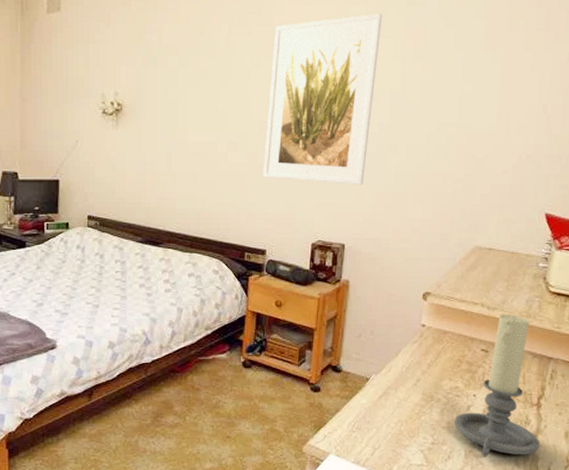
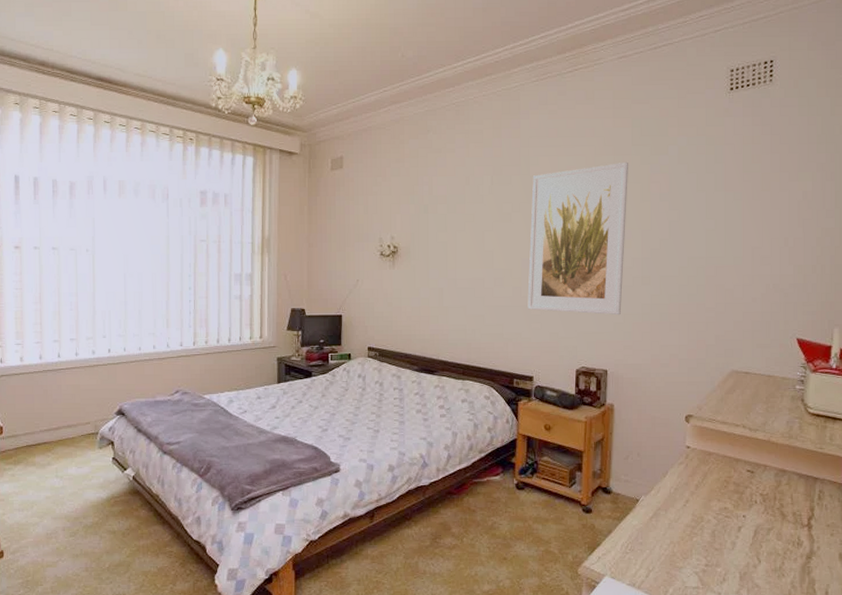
candle holder: present [454,314,540,458] -> none [727,435,814,581]

